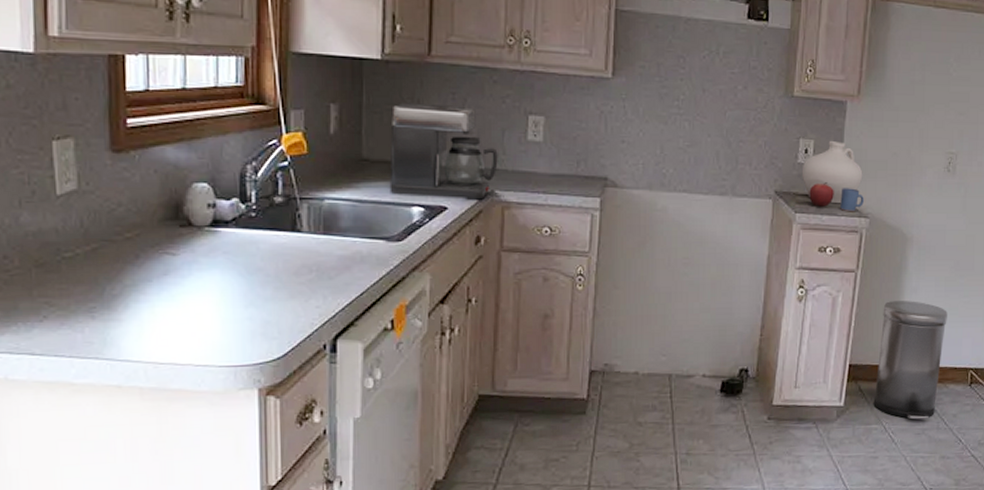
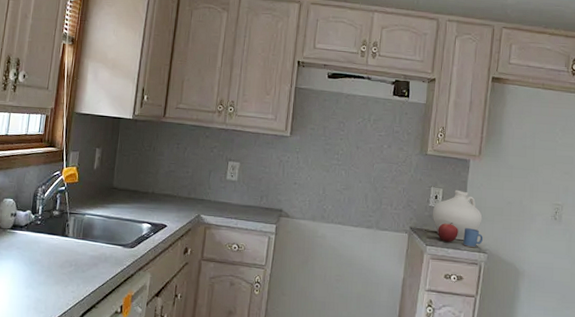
coffee maker: present [389,103,498,200] -> none [129,149,205,221]

